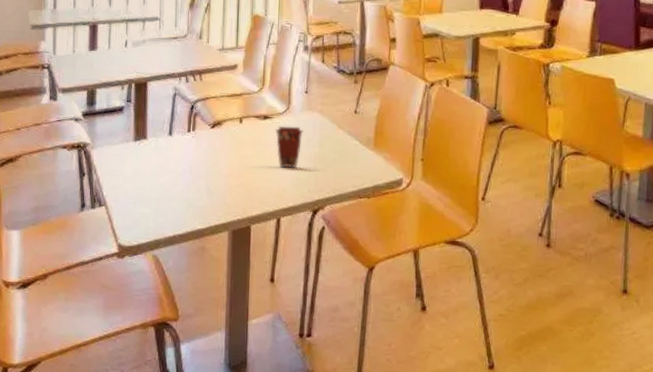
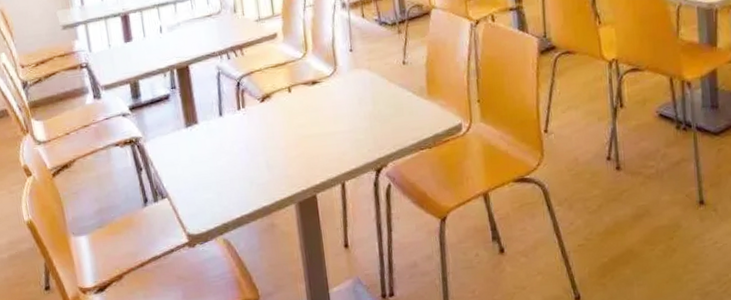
coffee cup: present [275,126,303,168] -> none [326,87,355,132]

